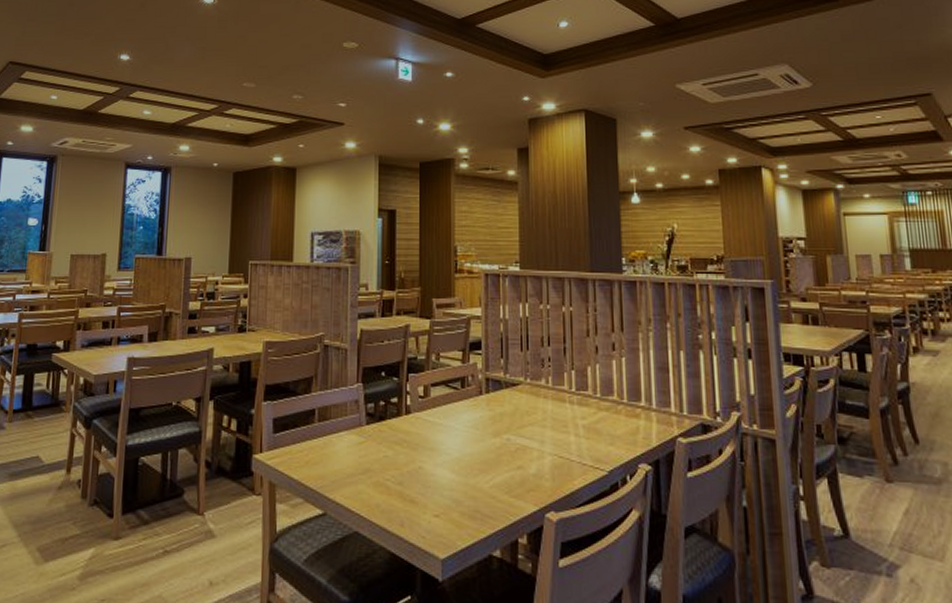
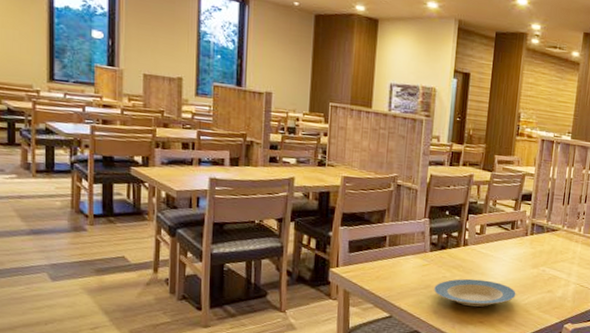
plate: none [373,457,477,495] -> present [433,278,516,307]

